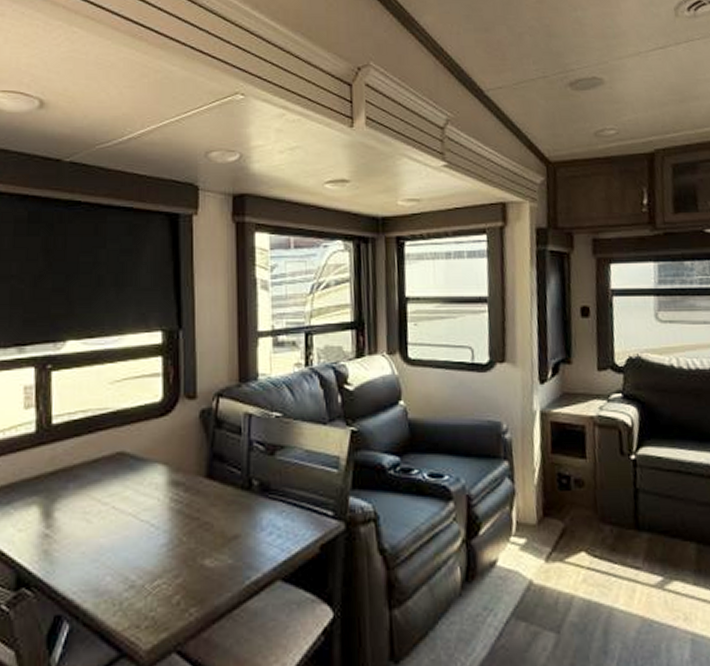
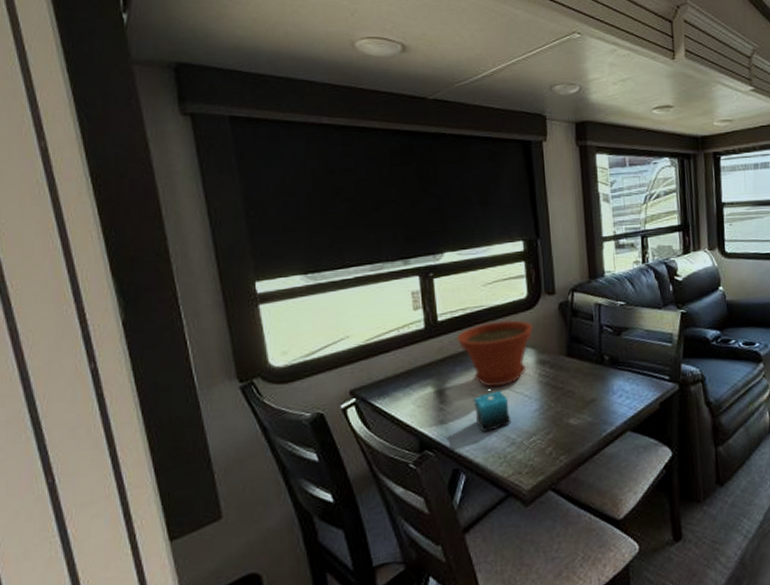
plant pot: none [74,427,167,512] -> present [457,319,533,388]
candle: none [87,515,132,569] -> present [474,390,512,432]

